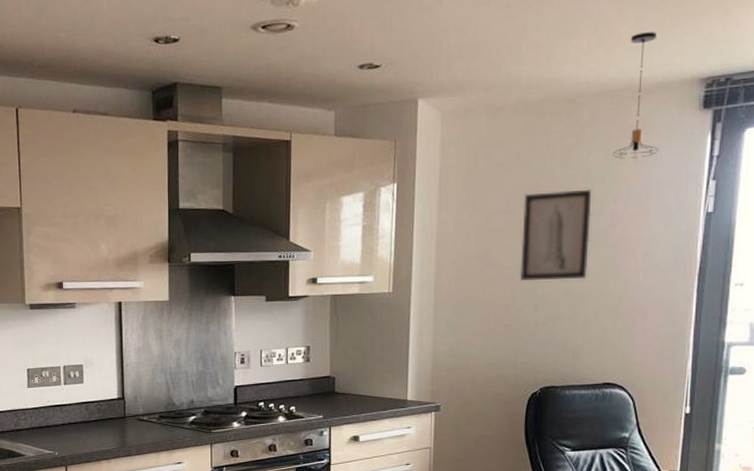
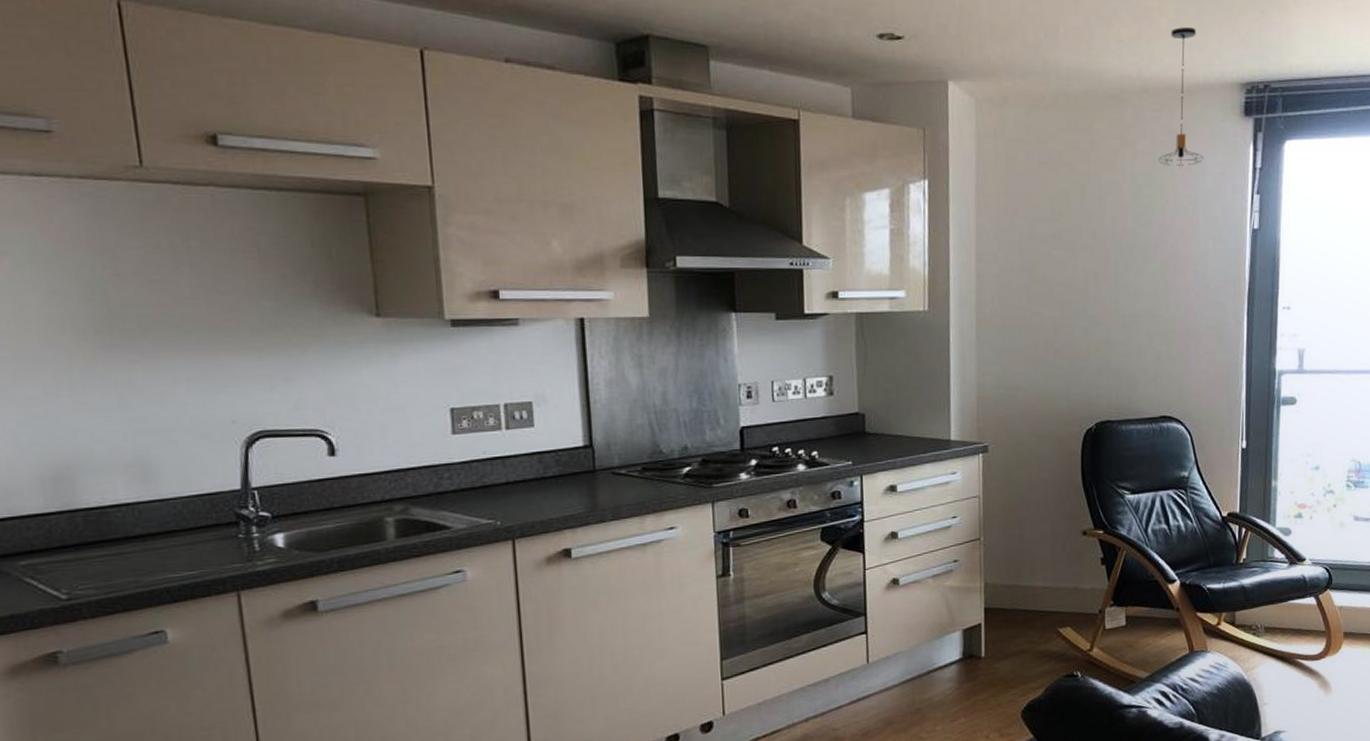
wall art: present [519,189,592,282] -> none [1068,197,1140,301]

